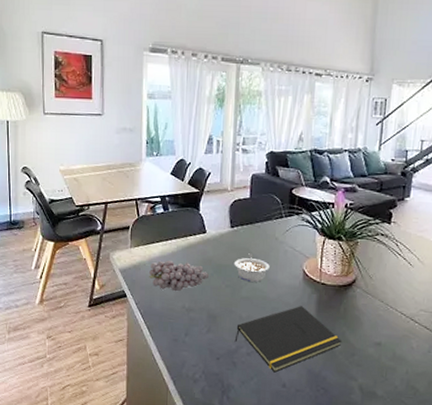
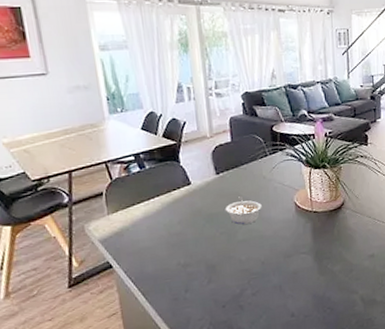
fruit: present [149,260,209,292] -> none [134,218,201,251]
notepad: present [234,306,342,373] -> none [237,237,340,305]

